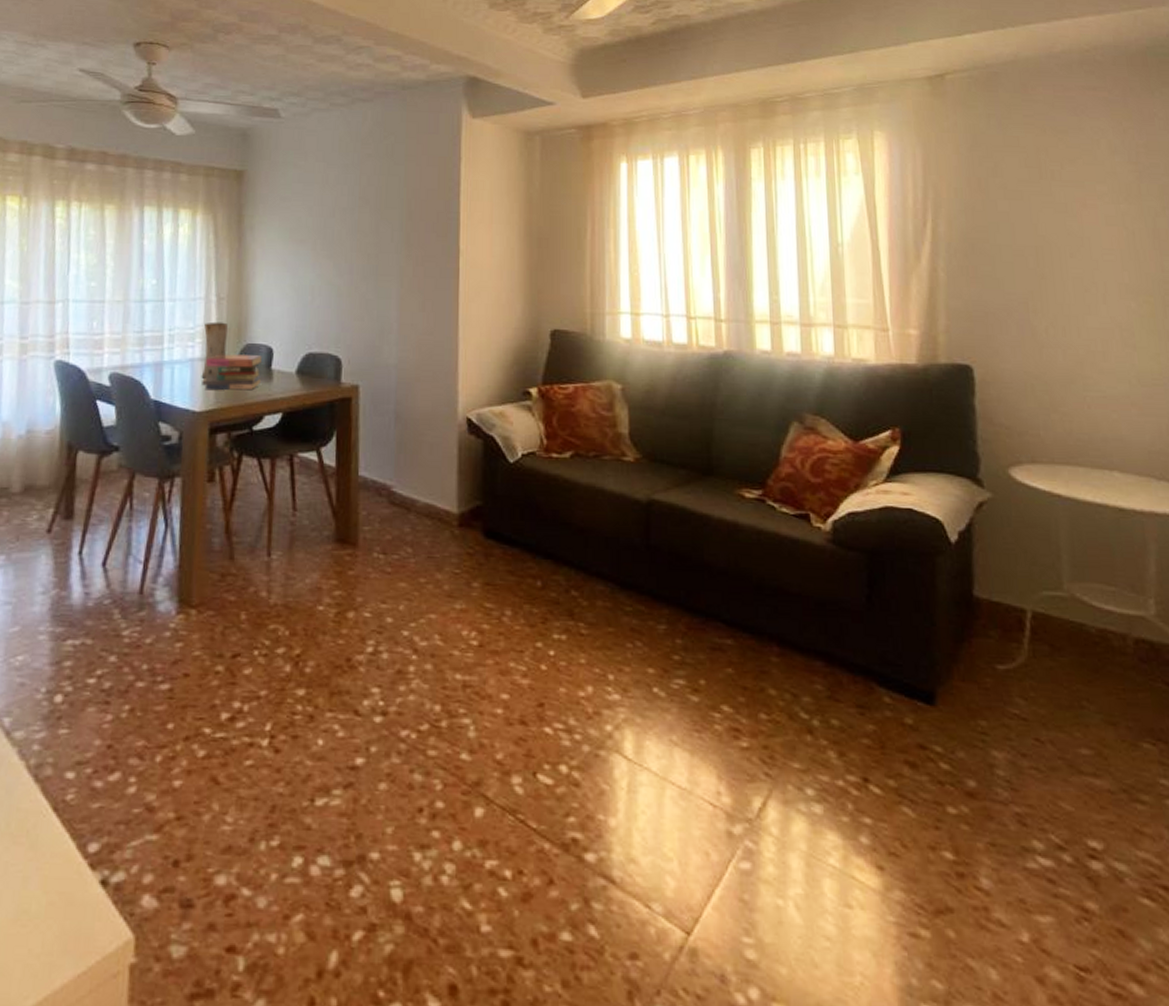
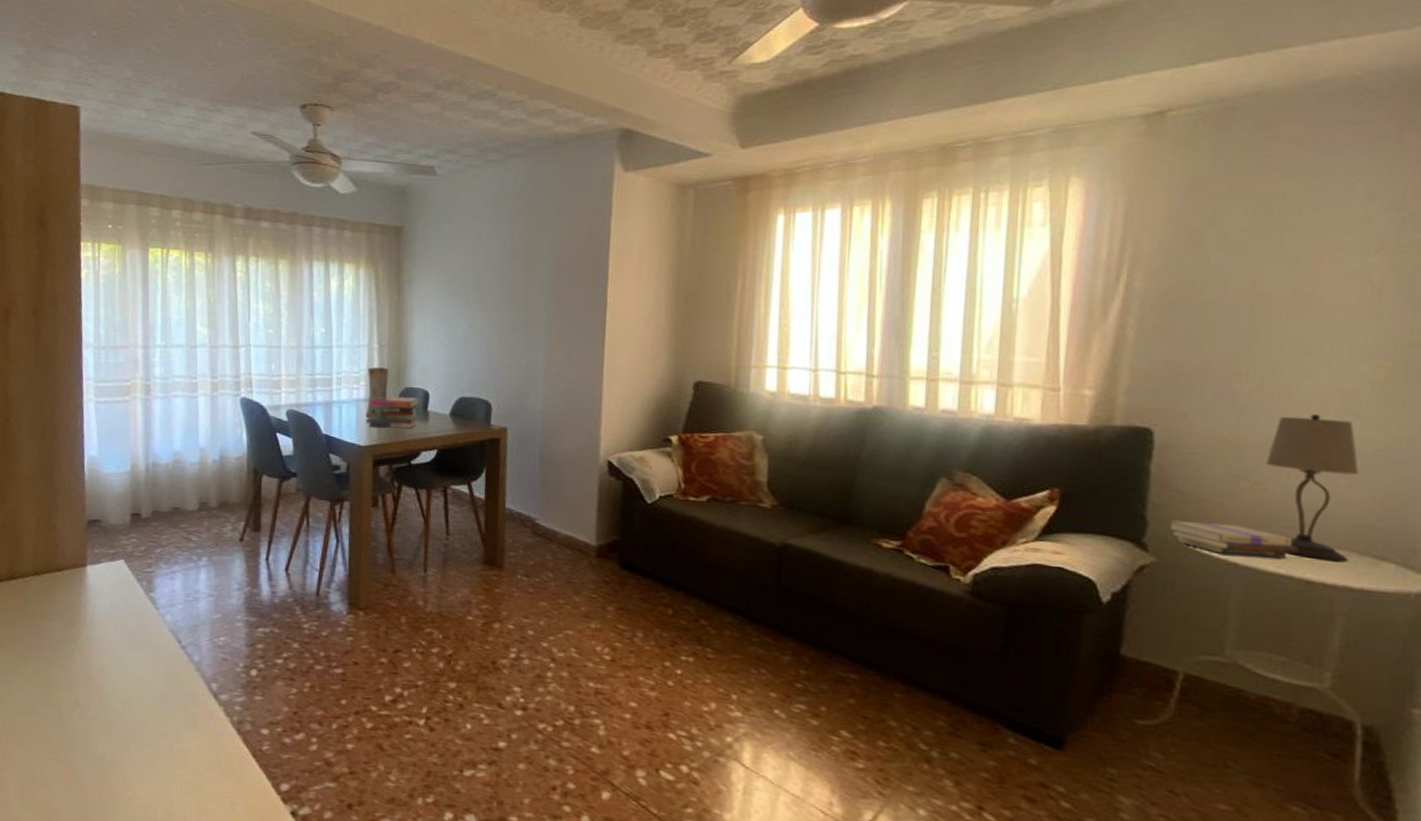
books: none [998,455,1108,488] -> present [1170,520,1298,559]
table lamp: none [1069,346,1149,488] -> present [1265,413,1359,563]

